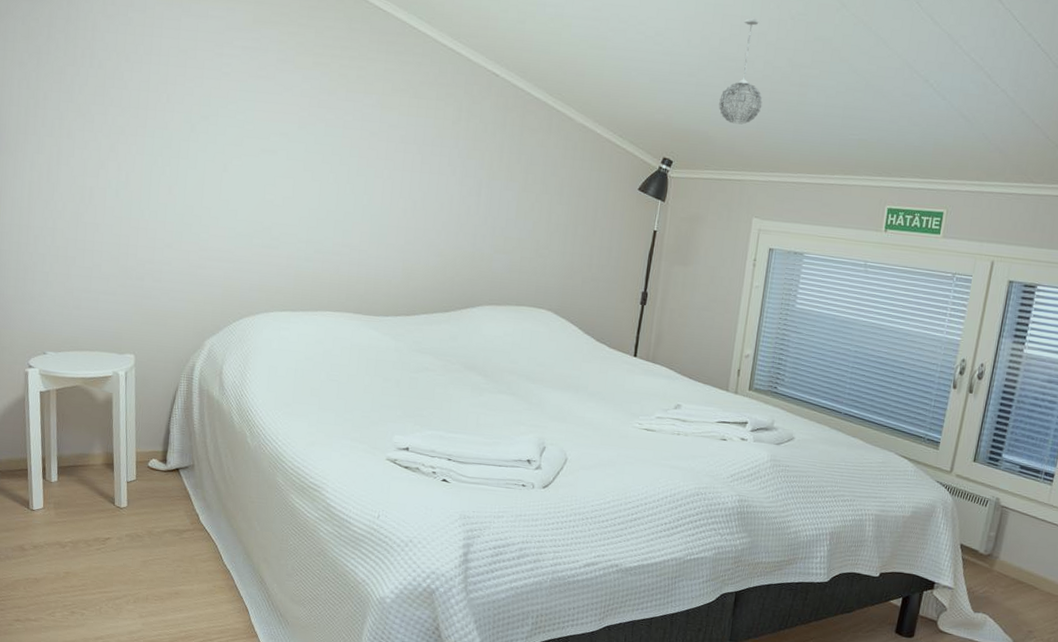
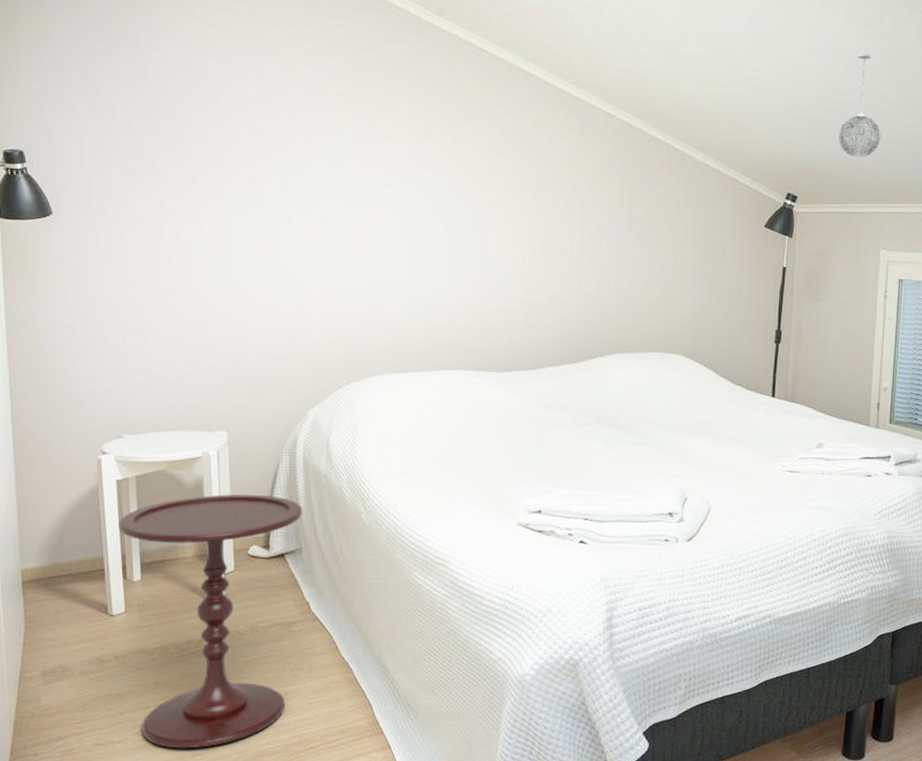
side table: none [40,411,197,633] -> present [118,494,303,749]

